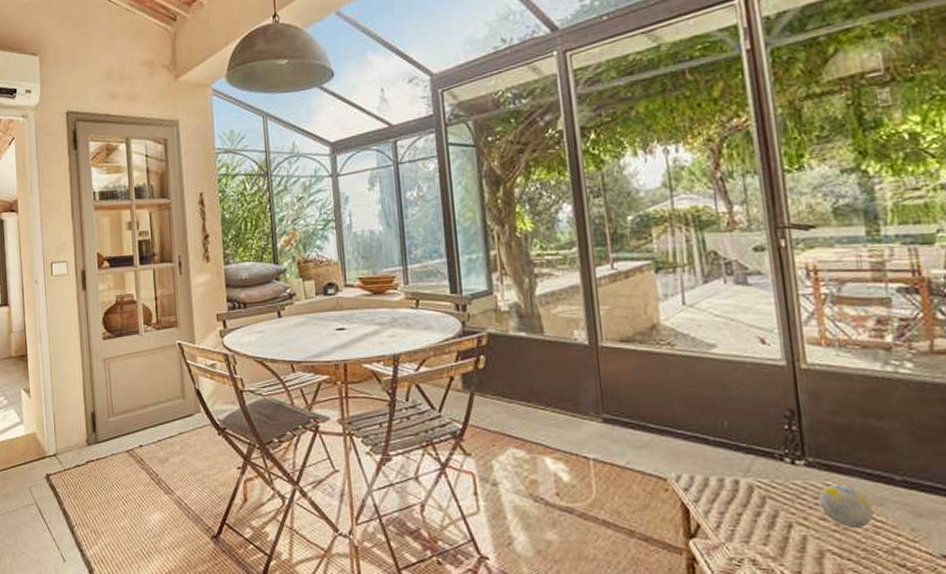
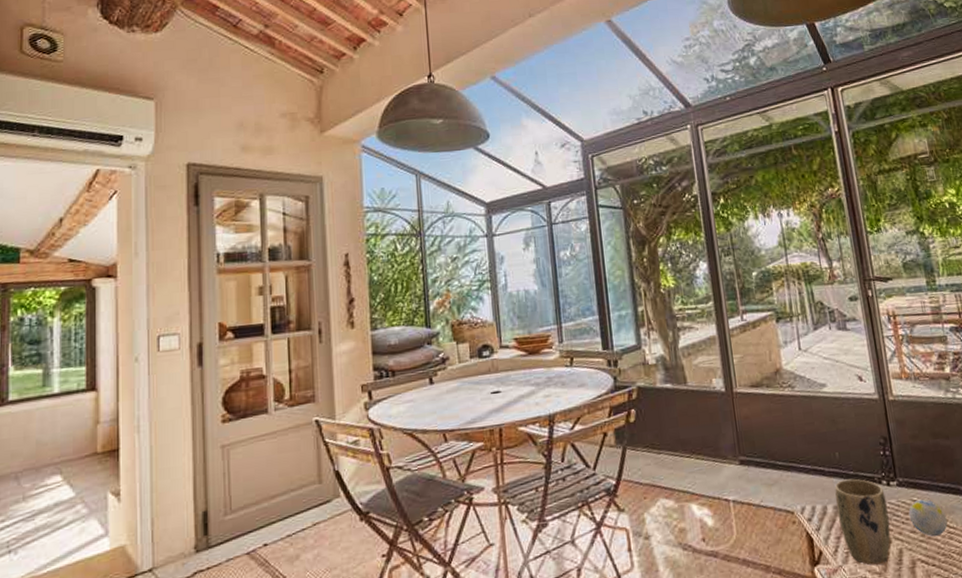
plant pot: none [720,452,792,548] -> present [834,478,891,566]

